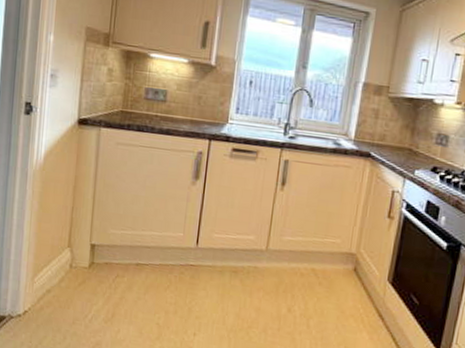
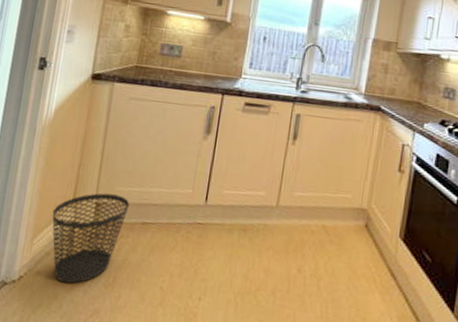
wastebasket: none [50,235,123,319] -> present [52,193,130,284]

